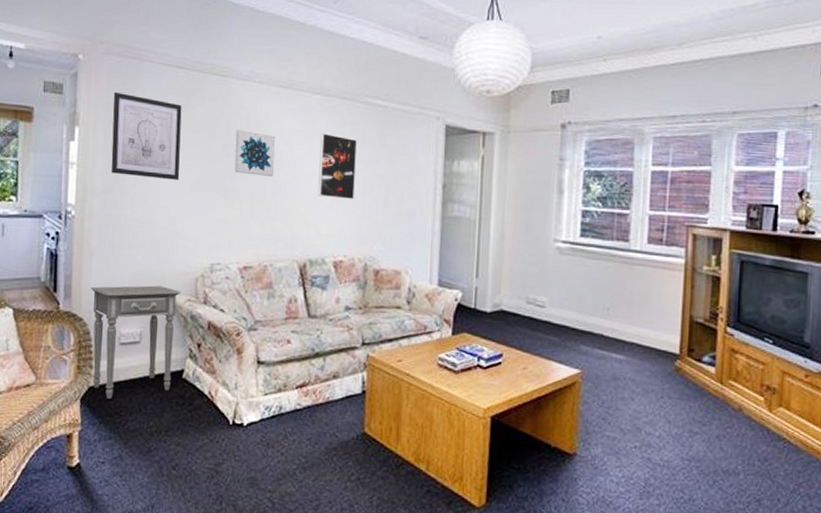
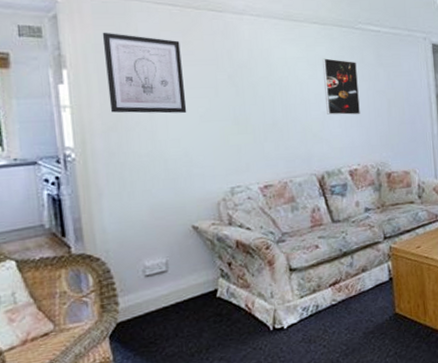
side table: present [91,285,181,399] -> none [105,214,206,331]
wall art: present [234,130,275,177] -> none [239,61,283,102]

